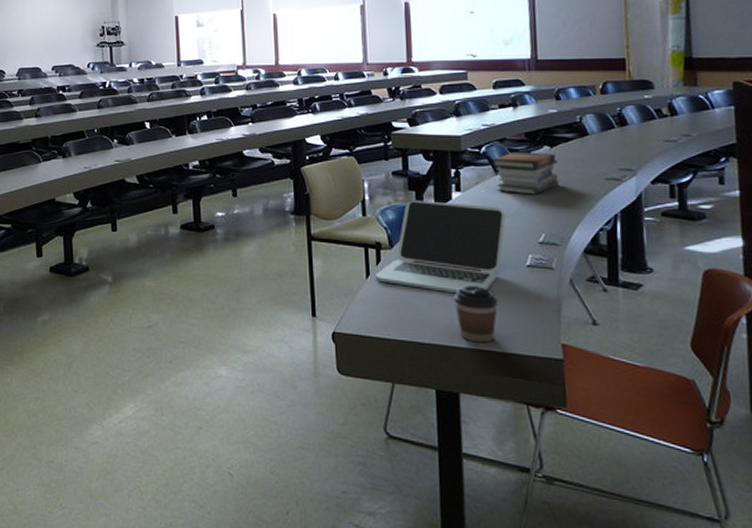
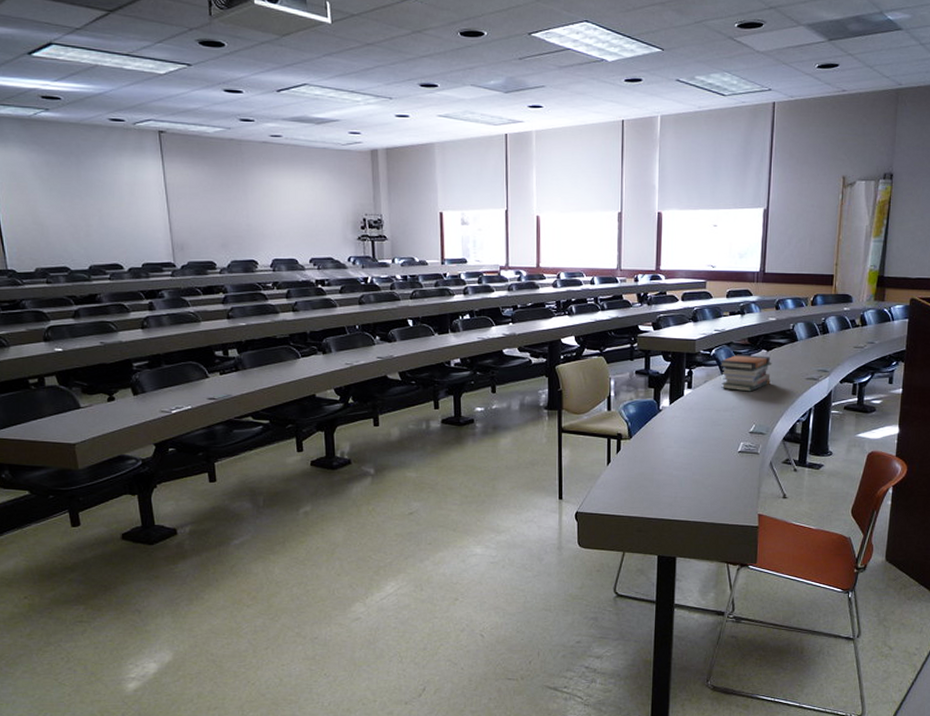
laptop: present [375,199,505,294] -> none [615,396,725,476]
coffee cup: present [454,285,499,343] -> none [679,469,714,516]

